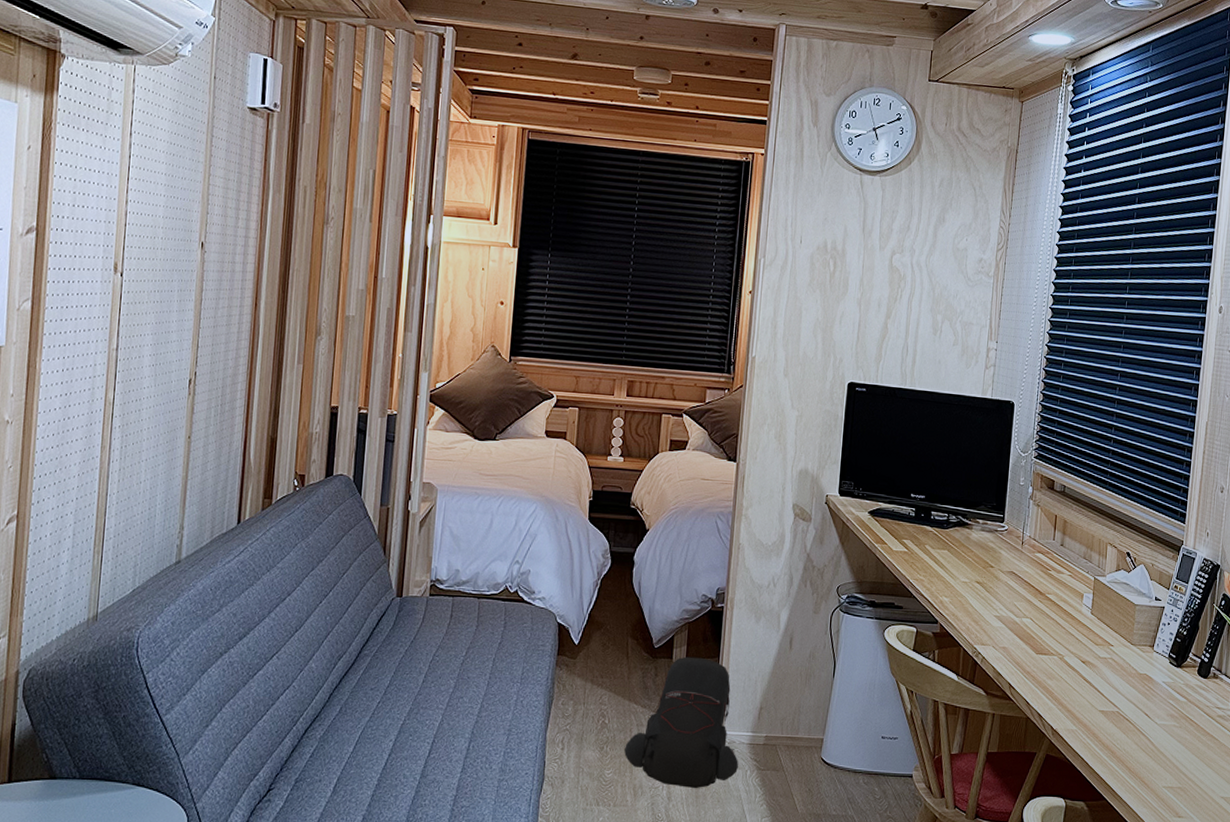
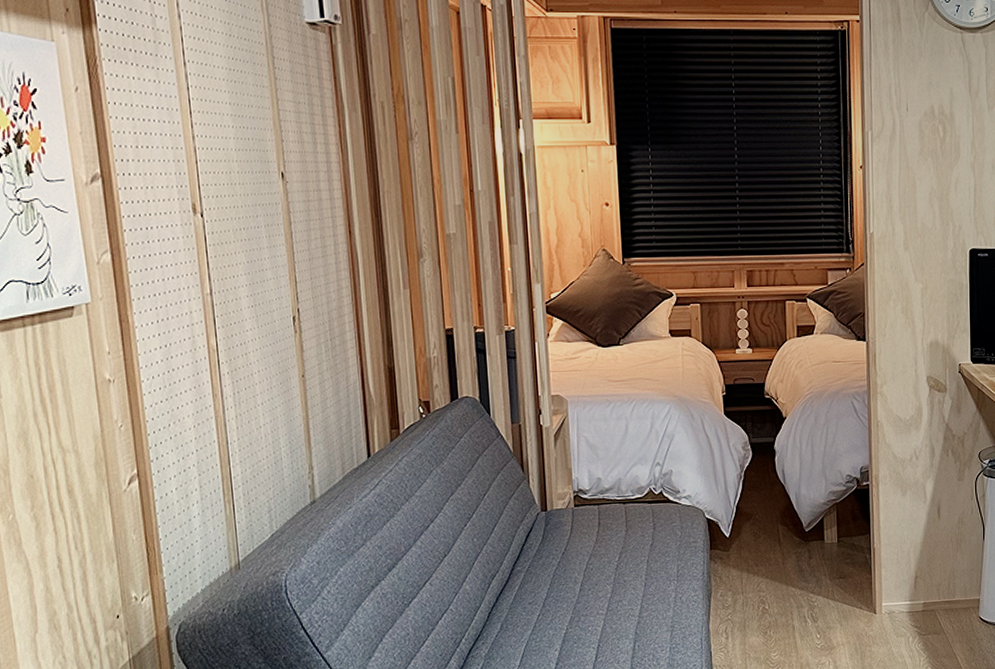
backpack: present [624,656,738,788] -> none [788,535,900,660]

